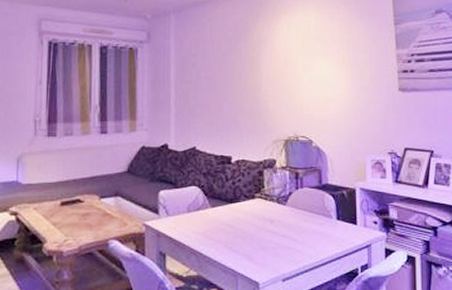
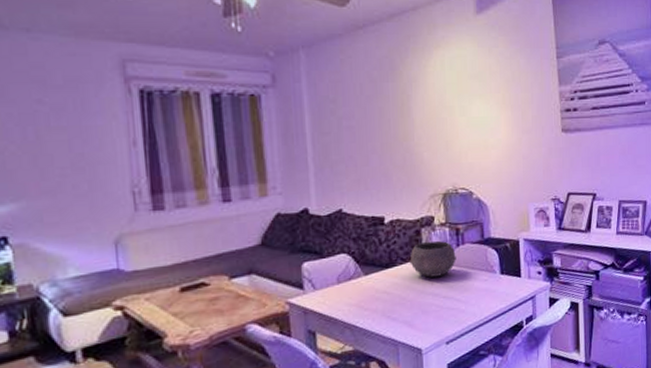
bowl: none [252,182,295,216] -> present [409,241,456,278]

